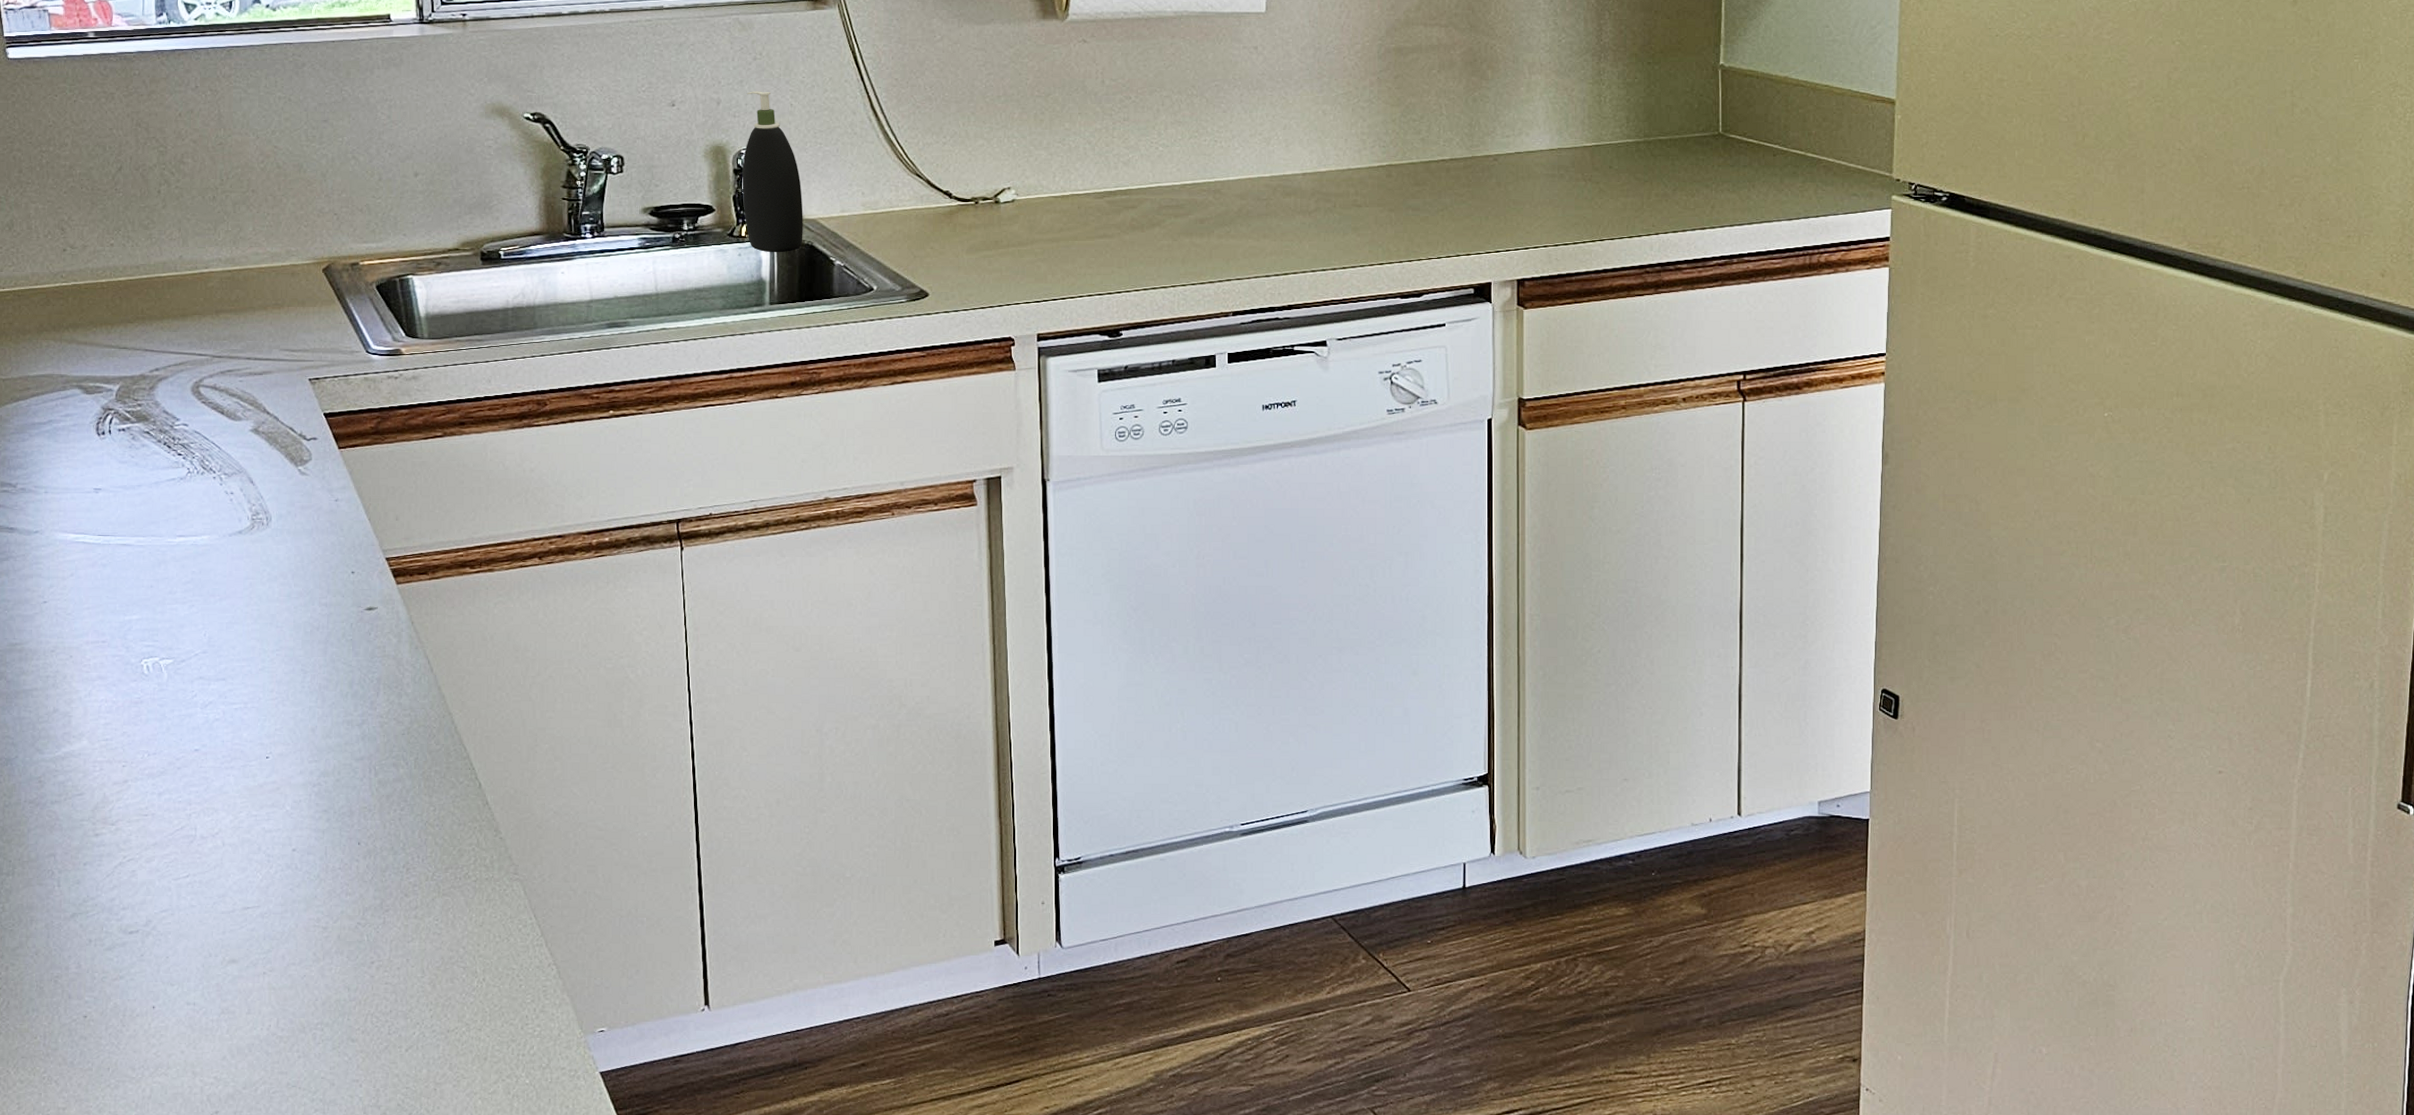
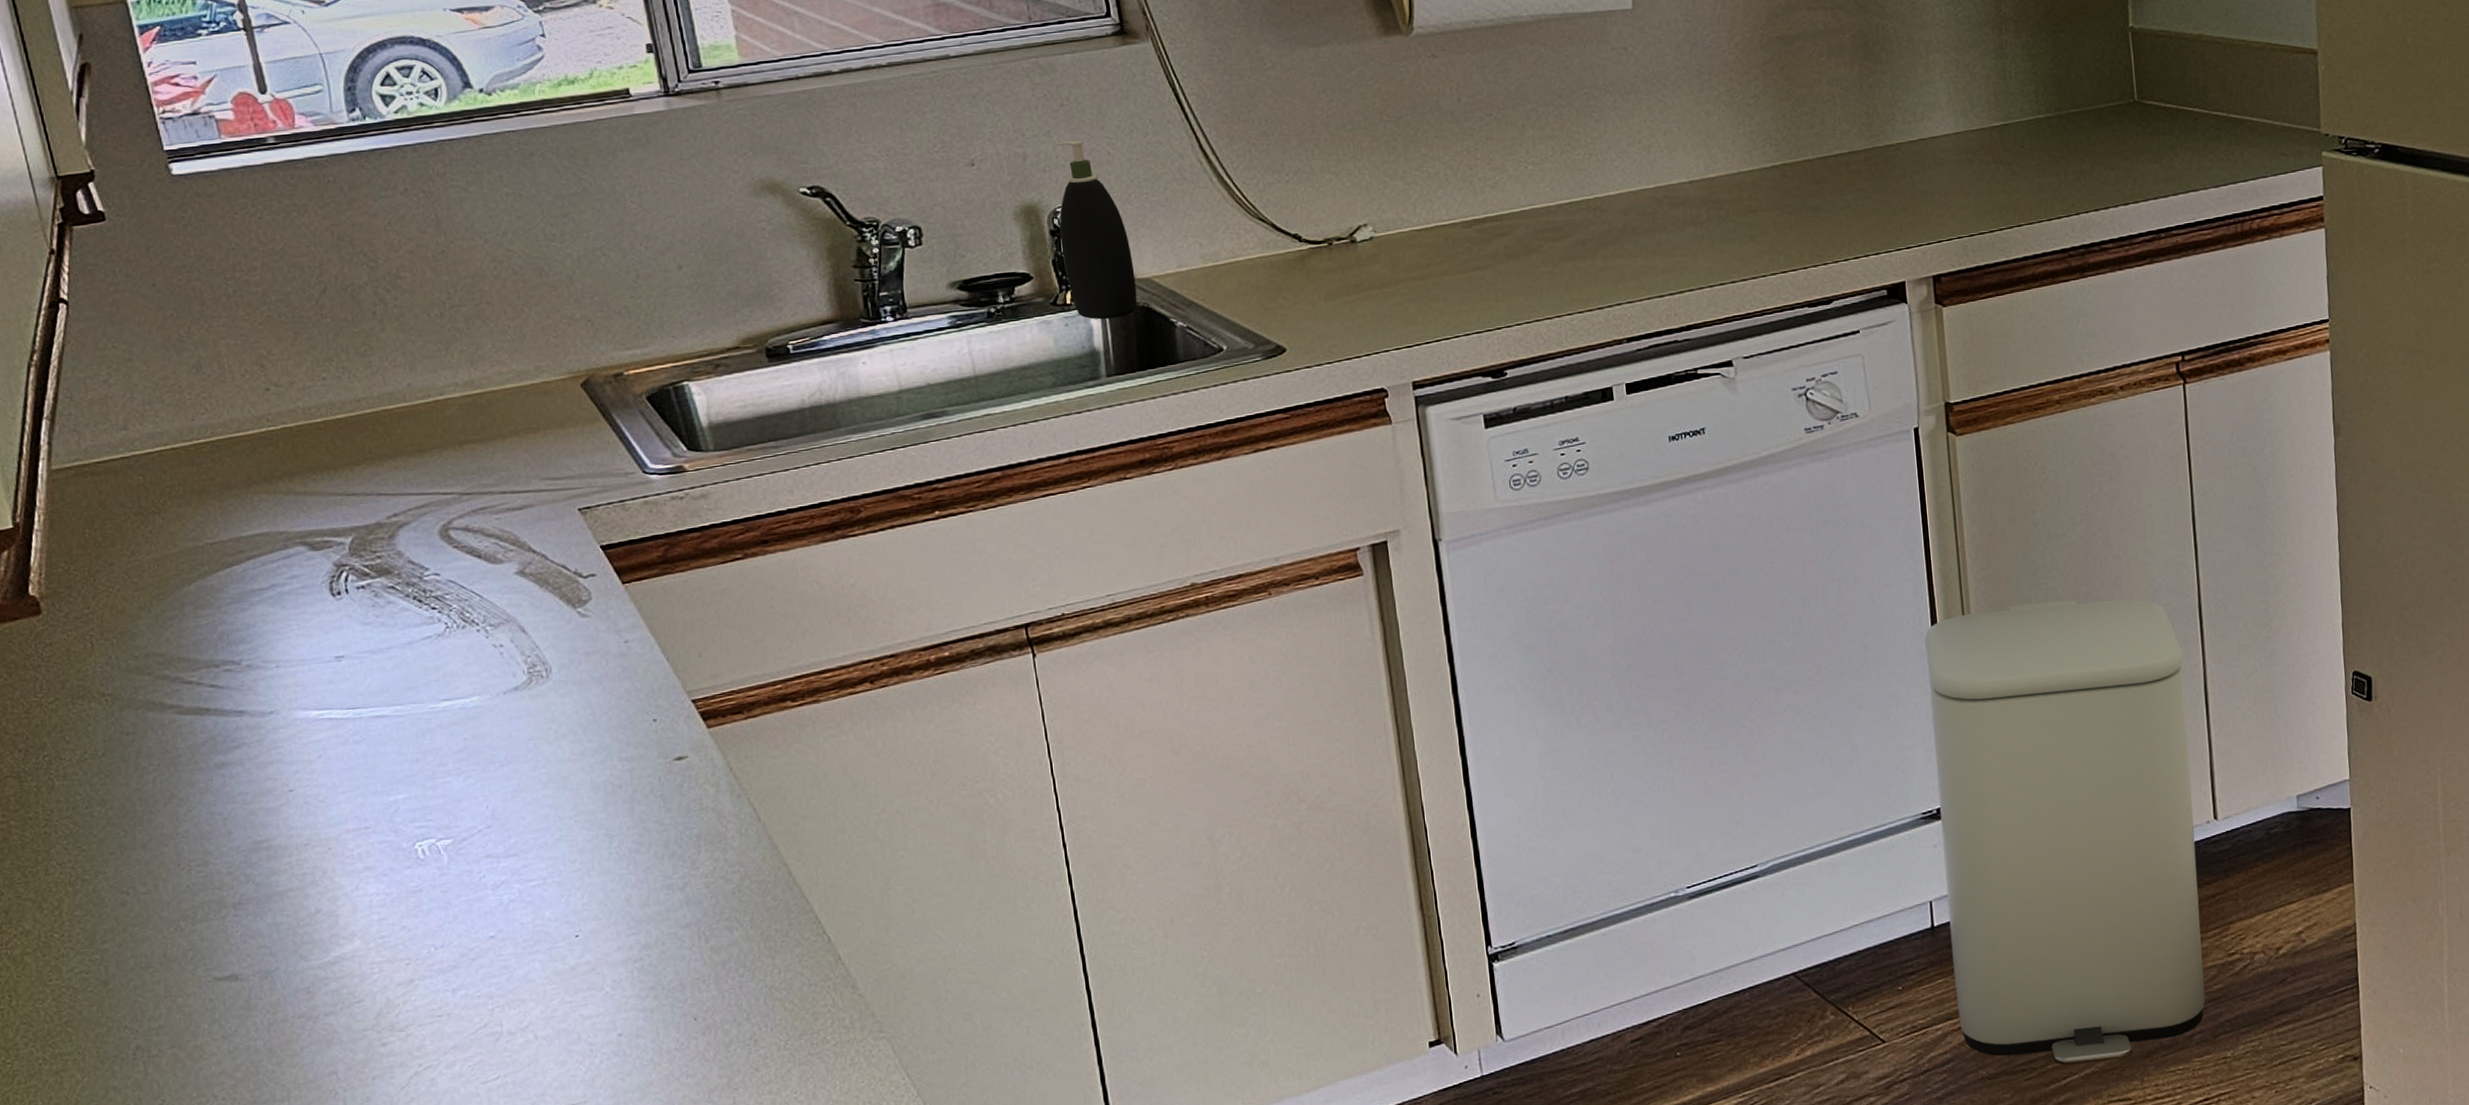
pedal bin: none [1480,593,1722,1034] -> present [1925,599,2206,1066]

